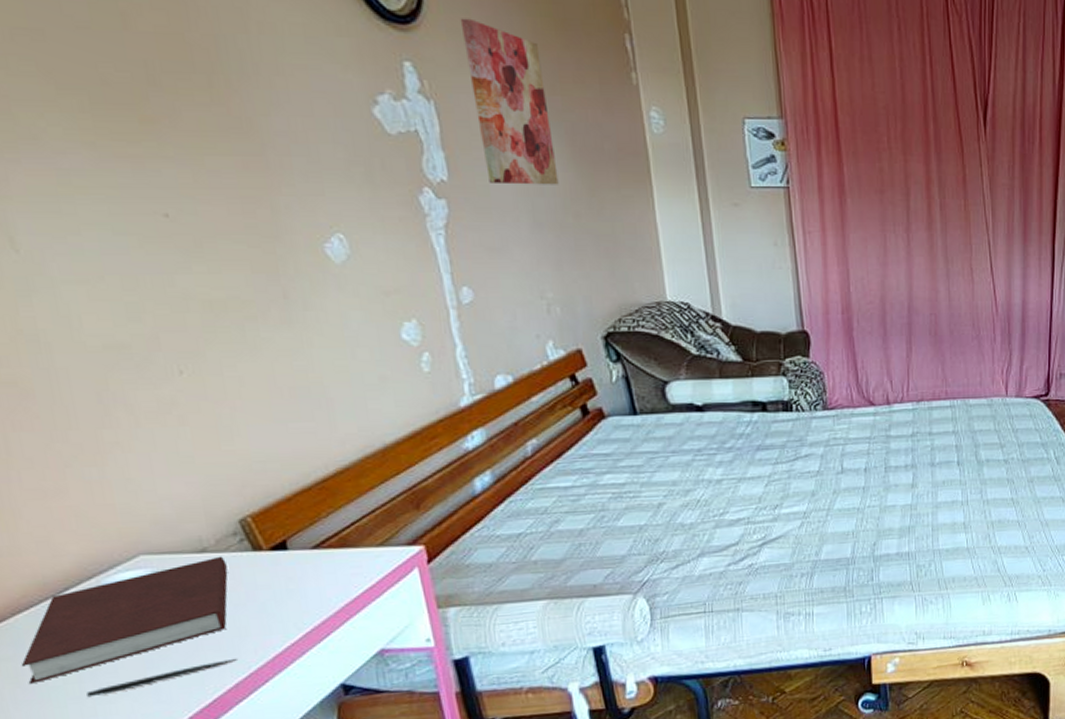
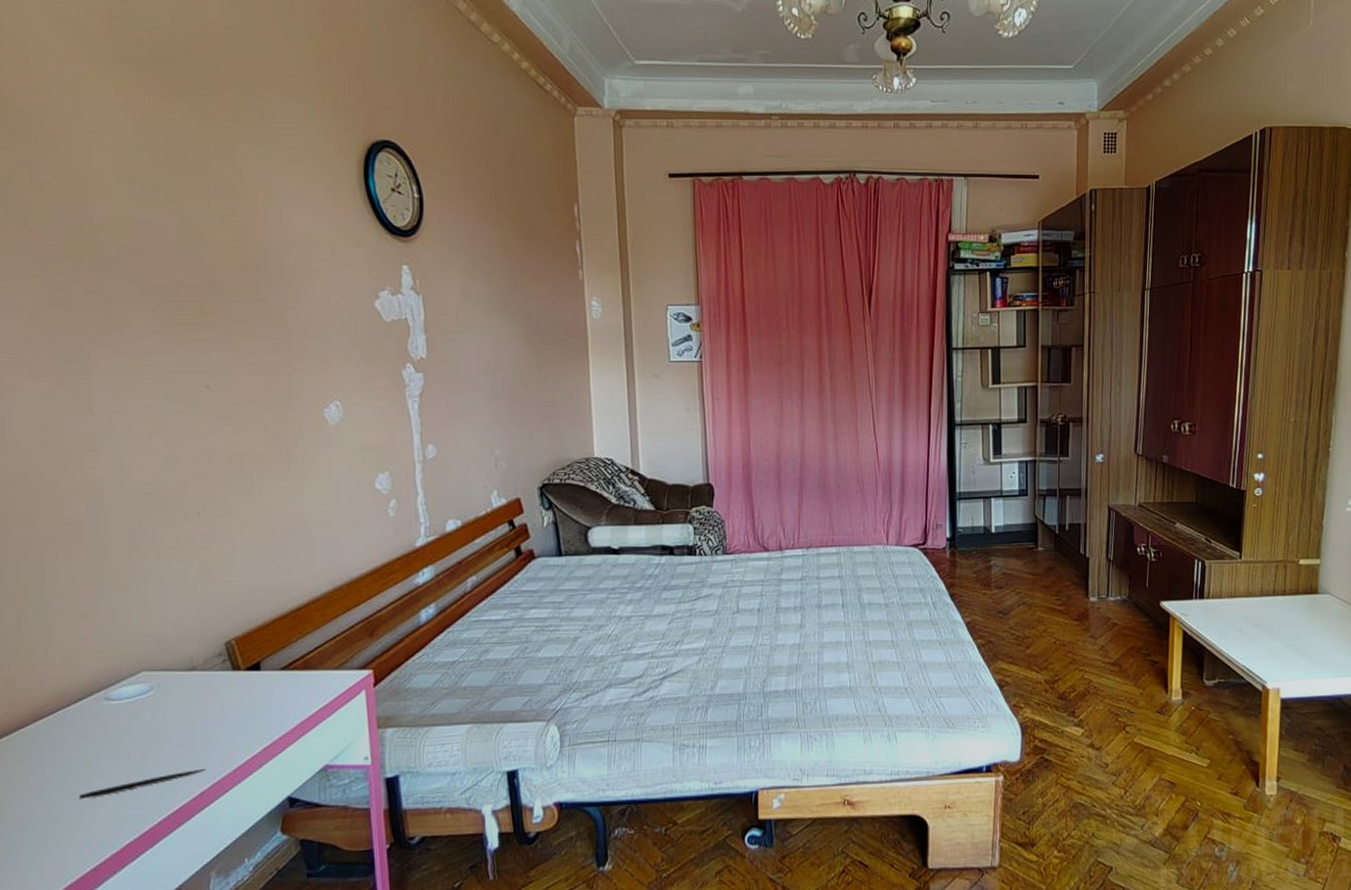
notebook: present [21,556,228,685] -> none [32,674,209,786]
wall art: present [460,18,559,185] -> none [449,231,514,361]

